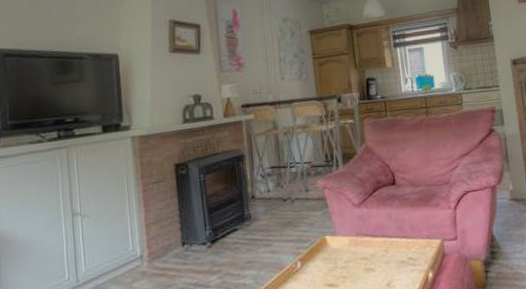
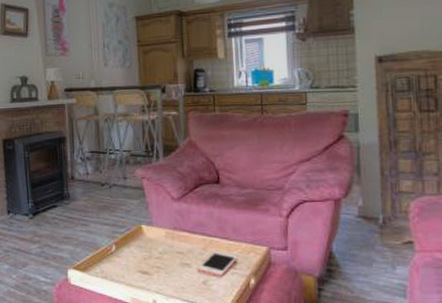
cell phone: none [380,251,417,276] -> present [197,251,239,277]

